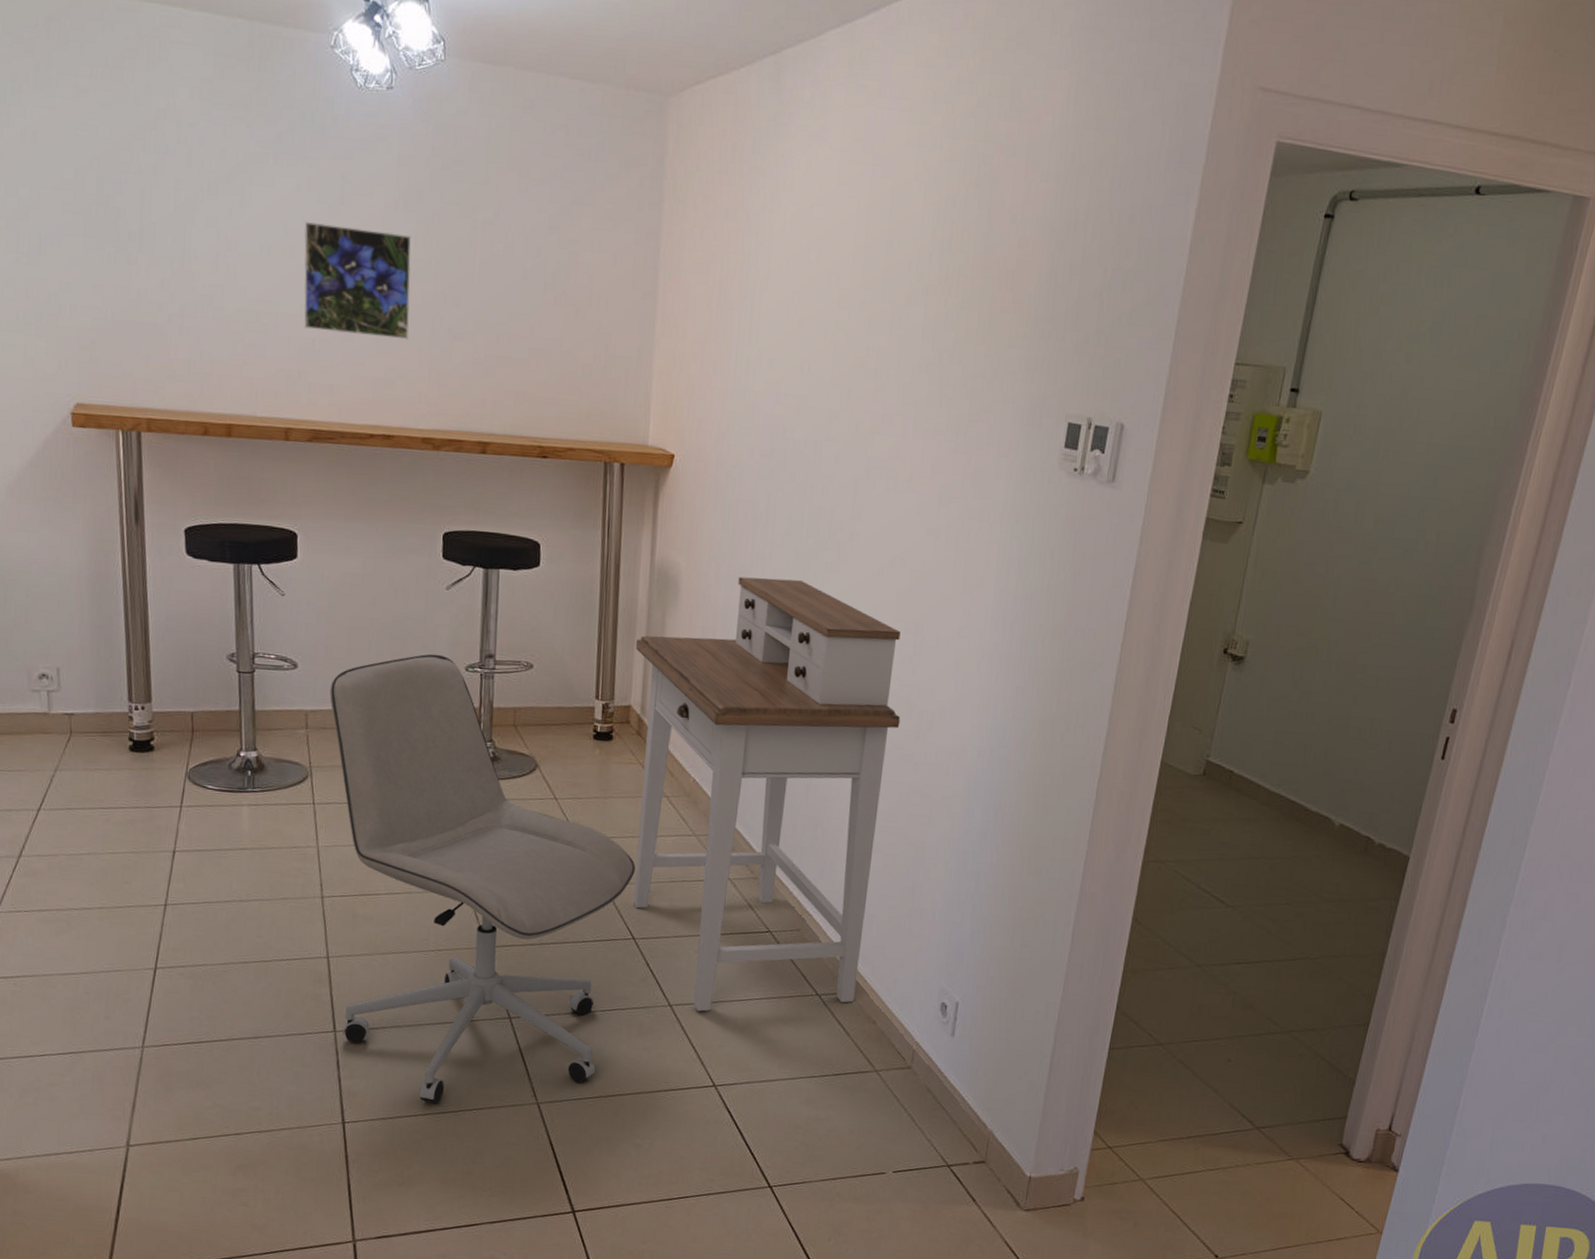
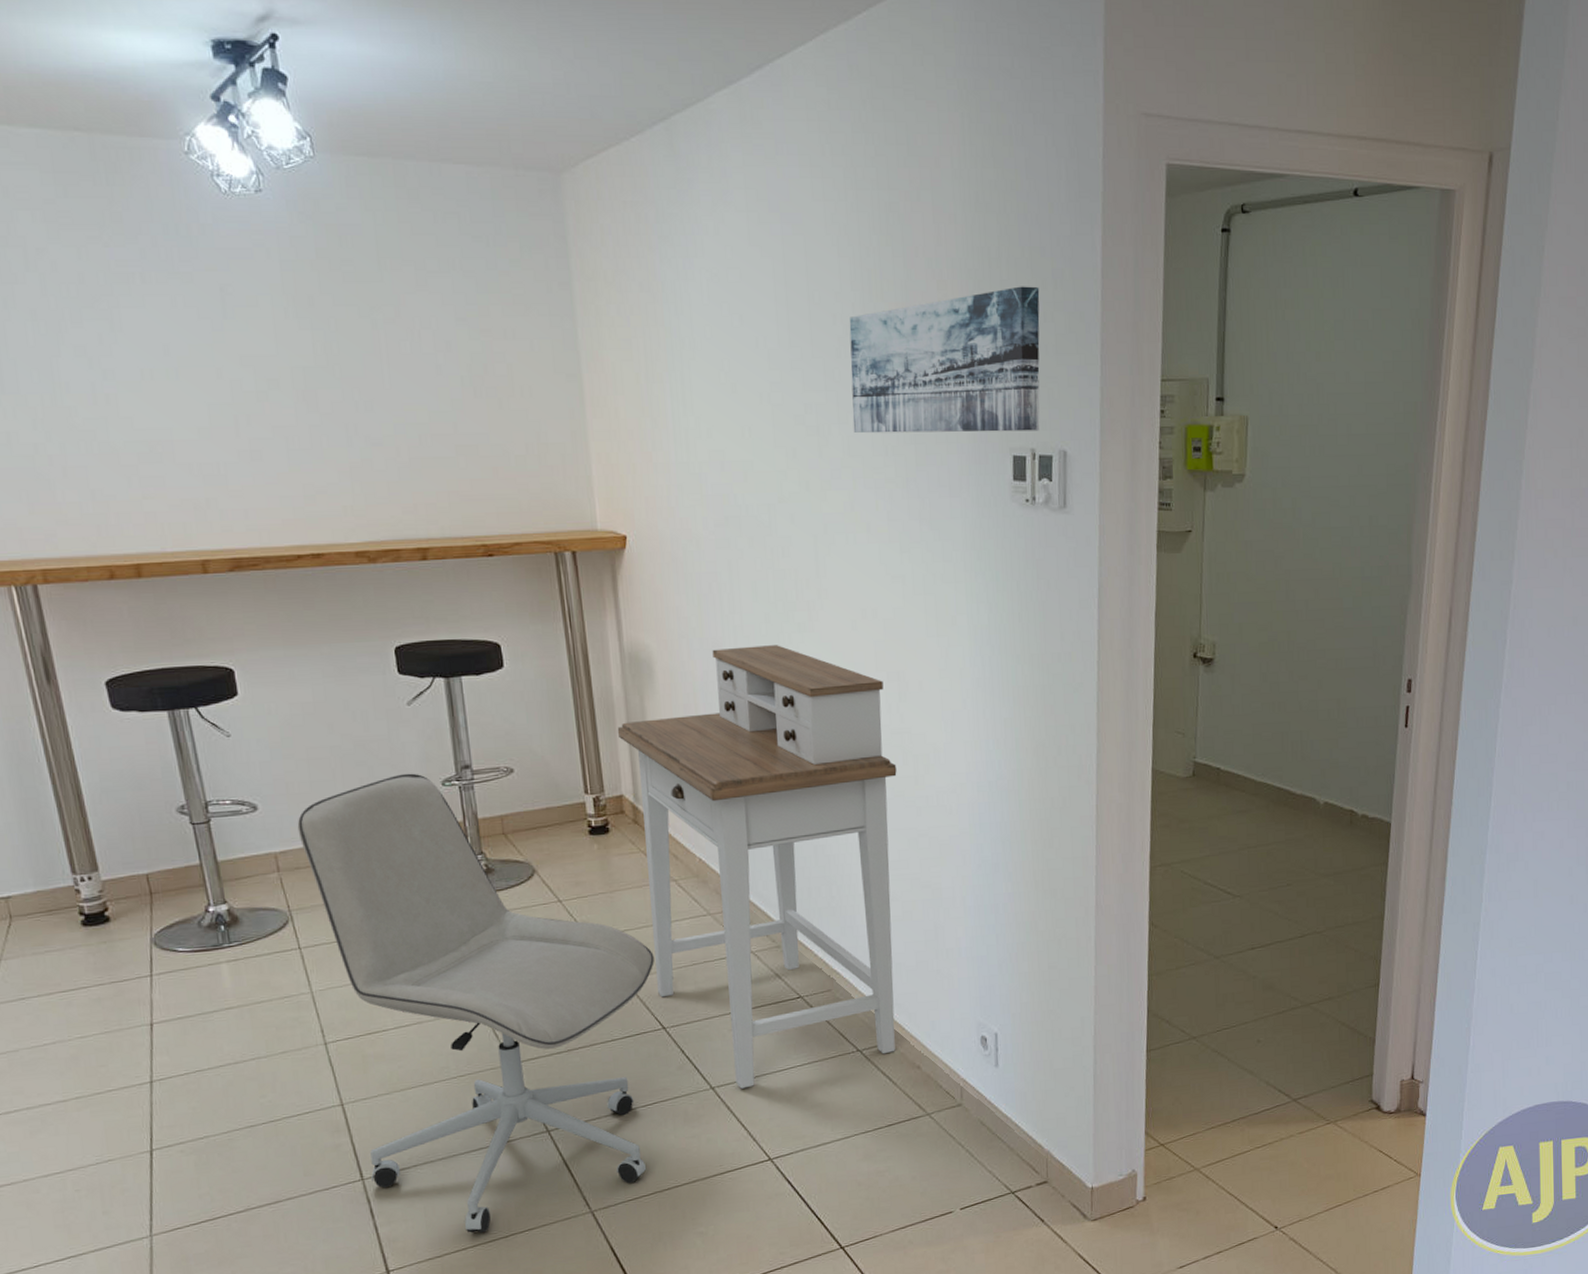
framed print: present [304,222,412,340] -> none [187,340,323,454]
wall art: none [911,252,1123,401] -> present [849,286,1040,434]

